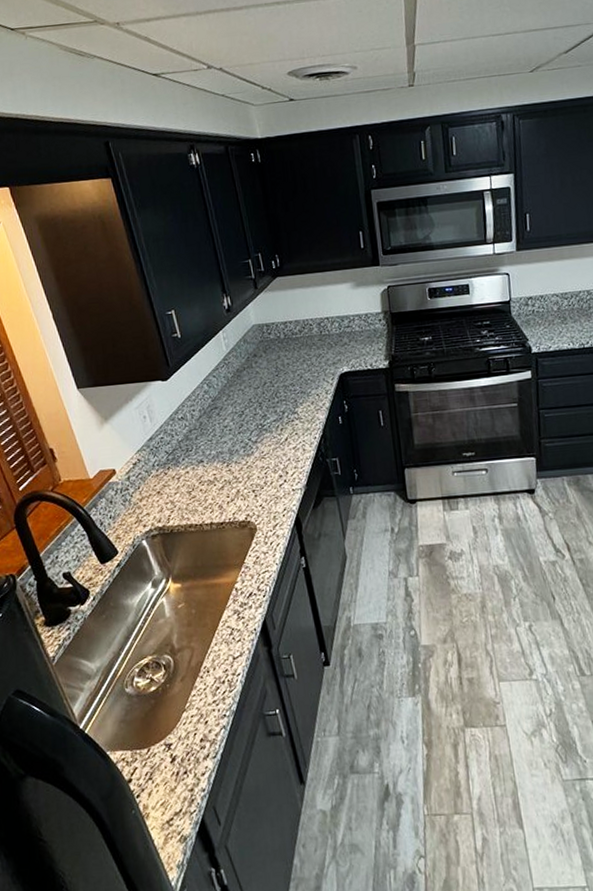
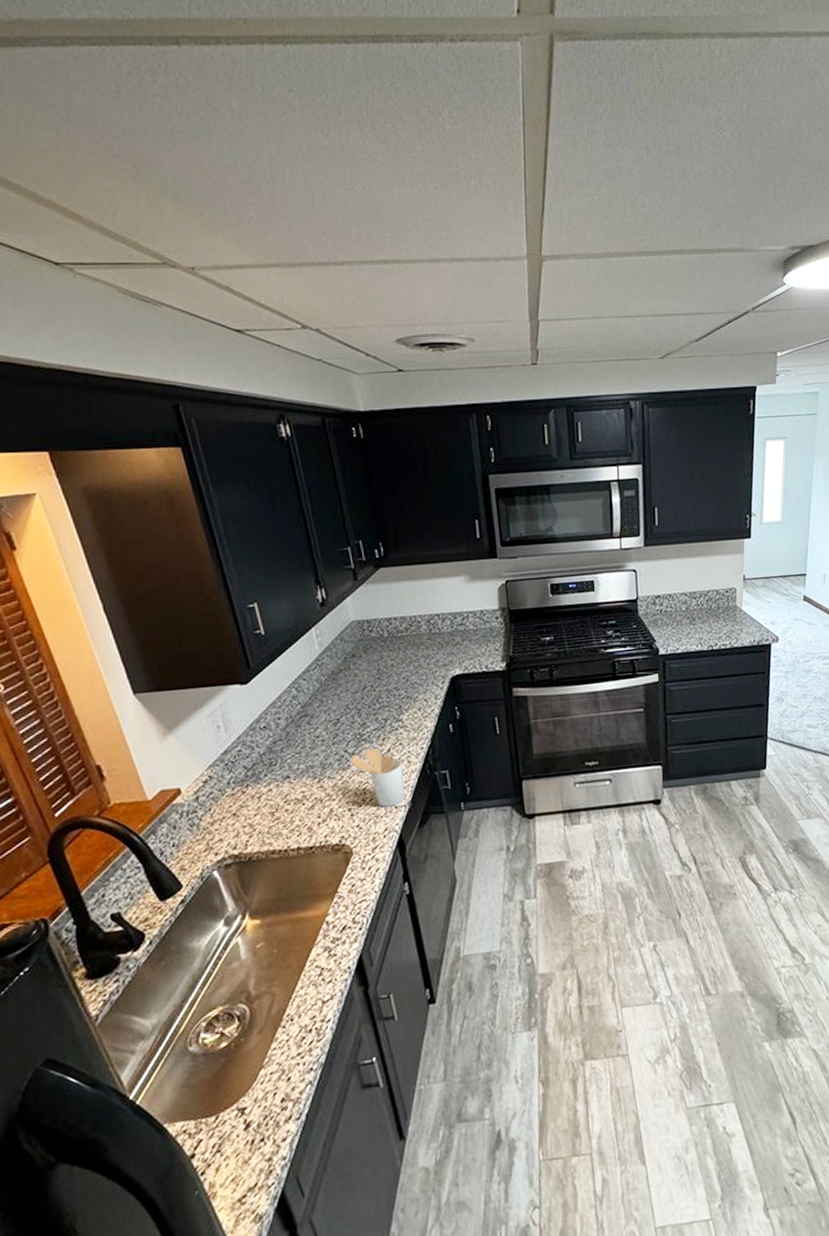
utensil holder: none [254,436,301,490] -> present [350,747,405,807]

